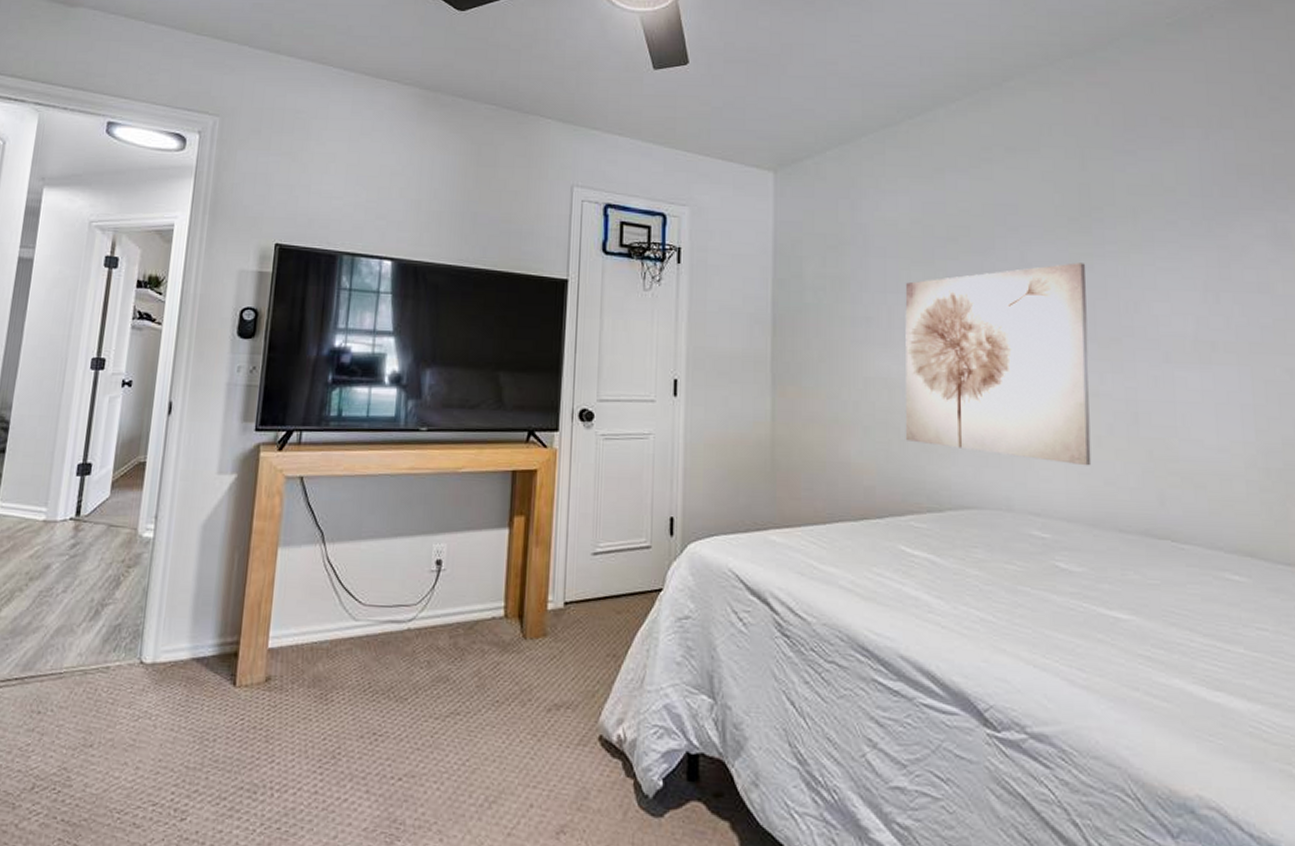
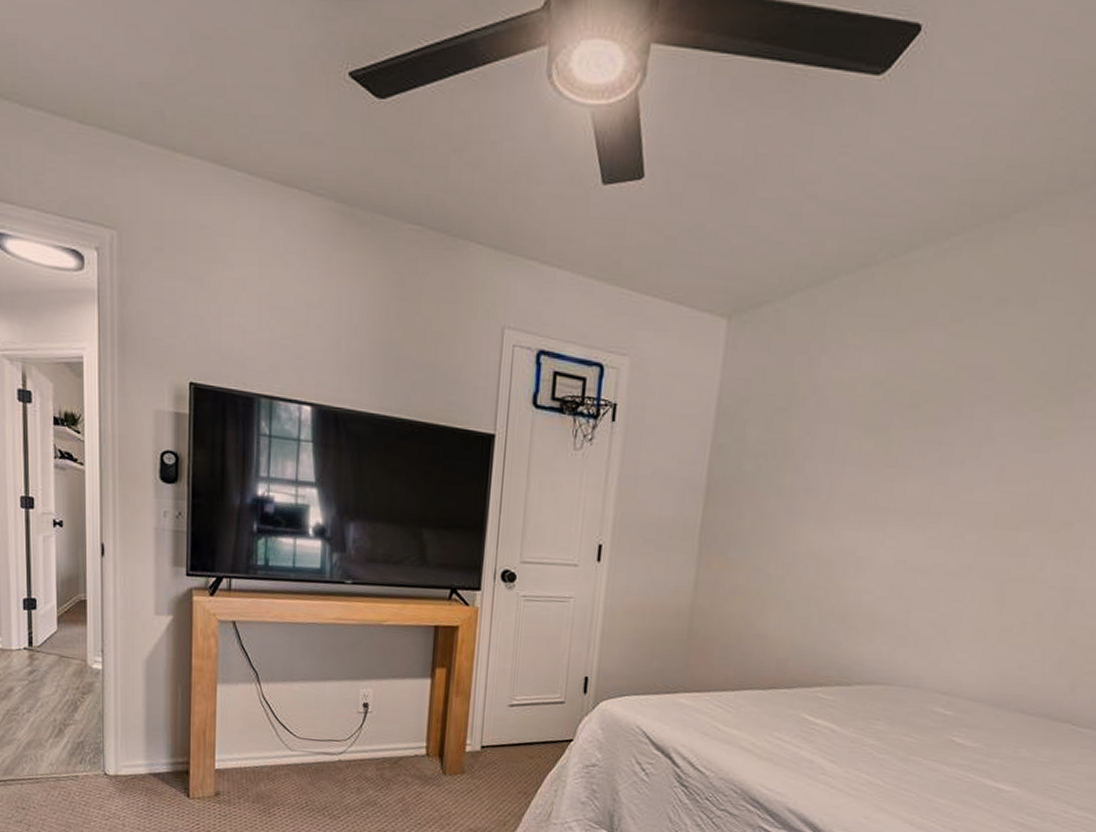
wall art: present [905,262,1092,466] -> none [826,438,1057,651]

